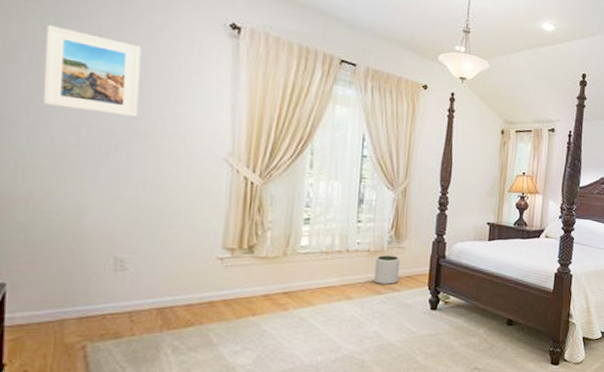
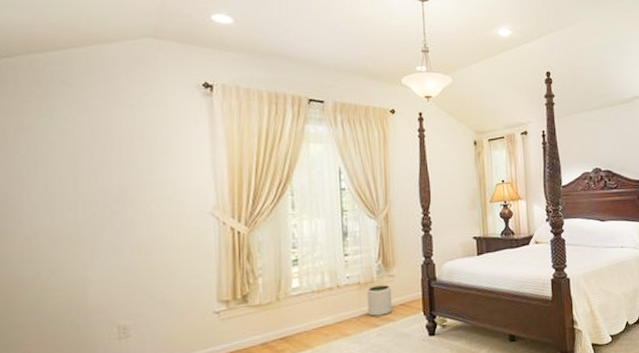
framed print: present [42,24,141,117] -> none [39,113,127,188]

